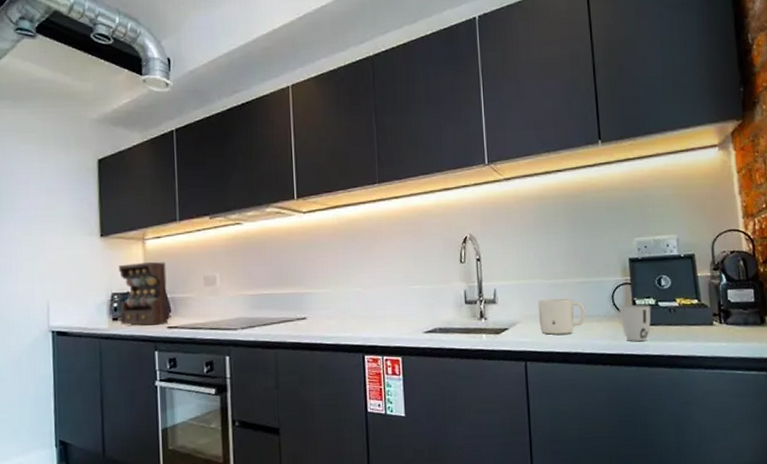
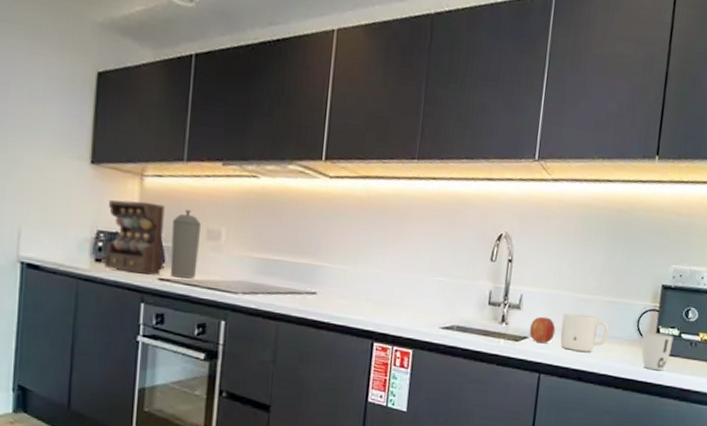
canister: none [174,262,199,324] -> present [170,209,201,279]
fruit: none [508,306,534,332] -> present [529,316,556,343]

